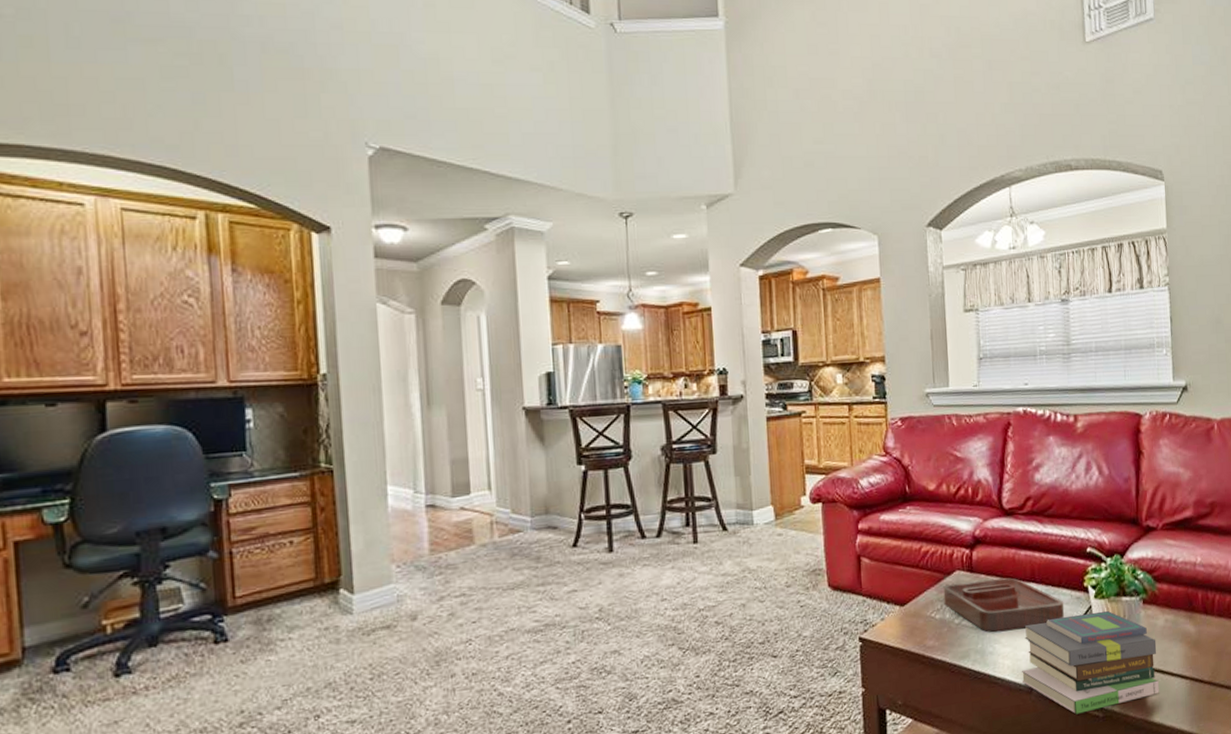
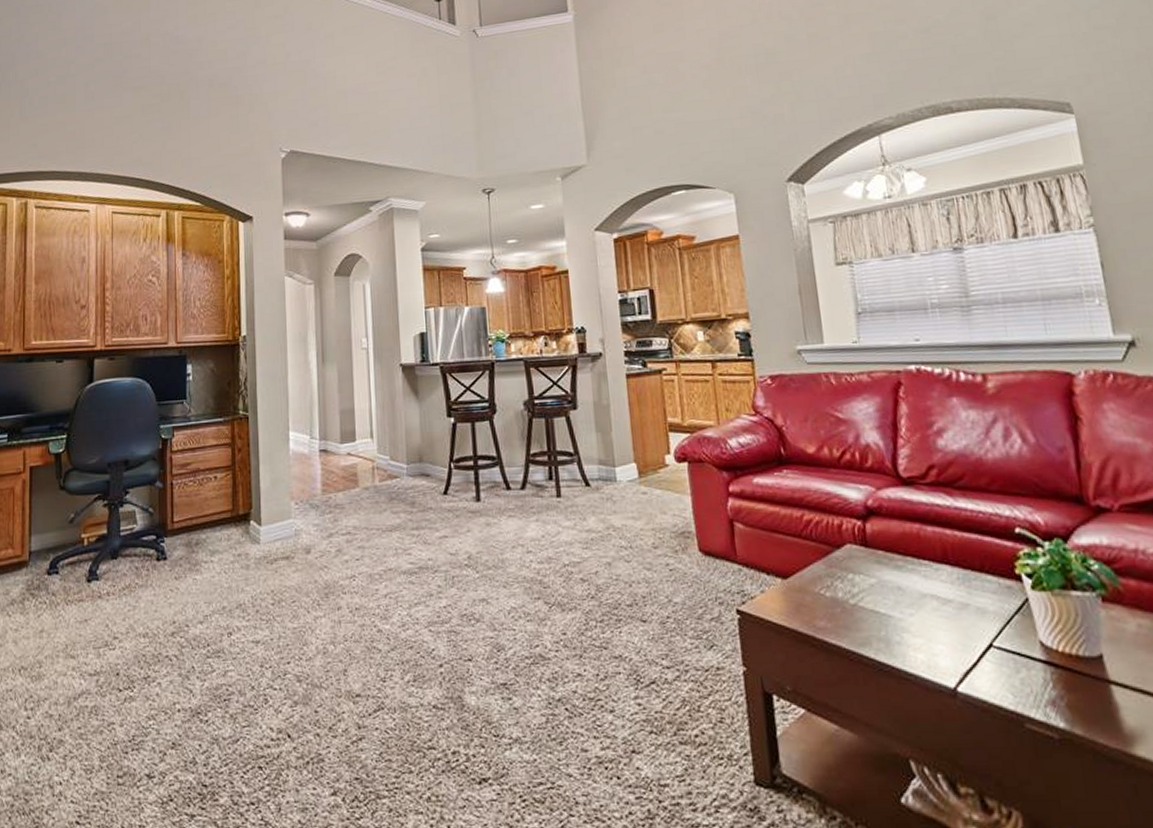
decorative tray: present [943,577,1065,632] -> none [832,556,993,619]
books: present [1022,610,1159,715] -> none [939,605,1140,731]

